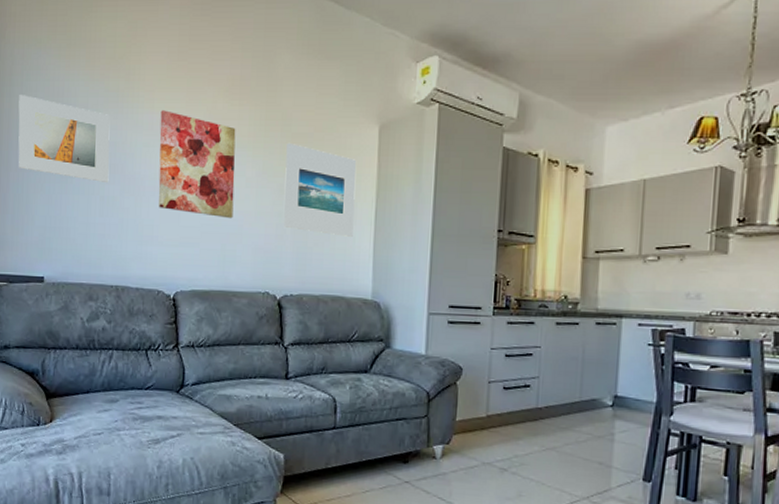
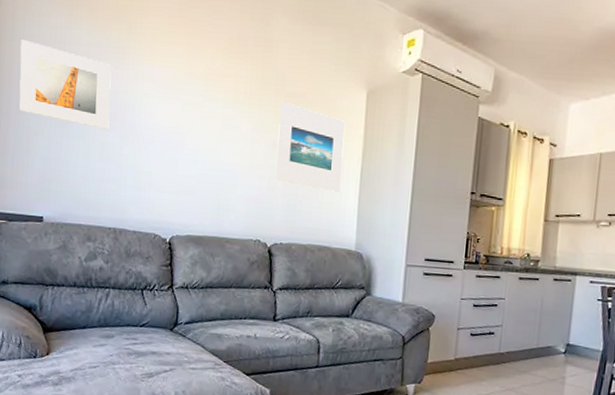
wall art: present [158,110,236,219] -> none [157,63,233,170]

